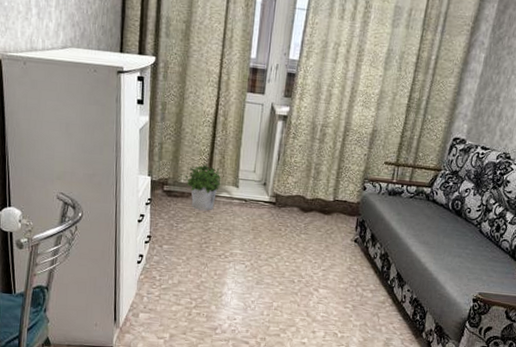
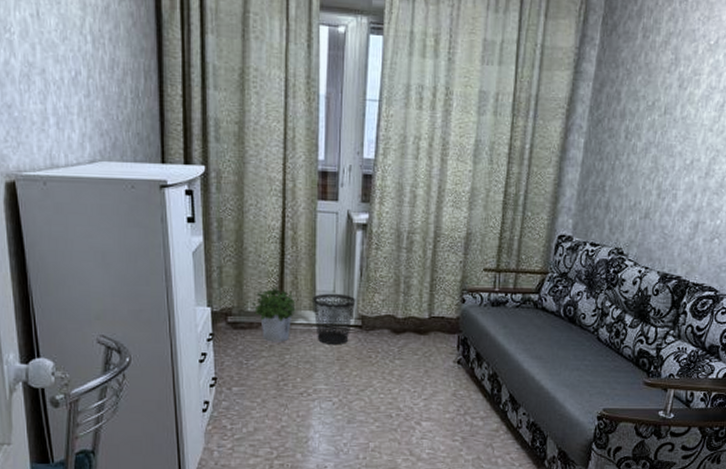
wastebasket: none [235,172,273,217] -> present [313,293,356,344]

